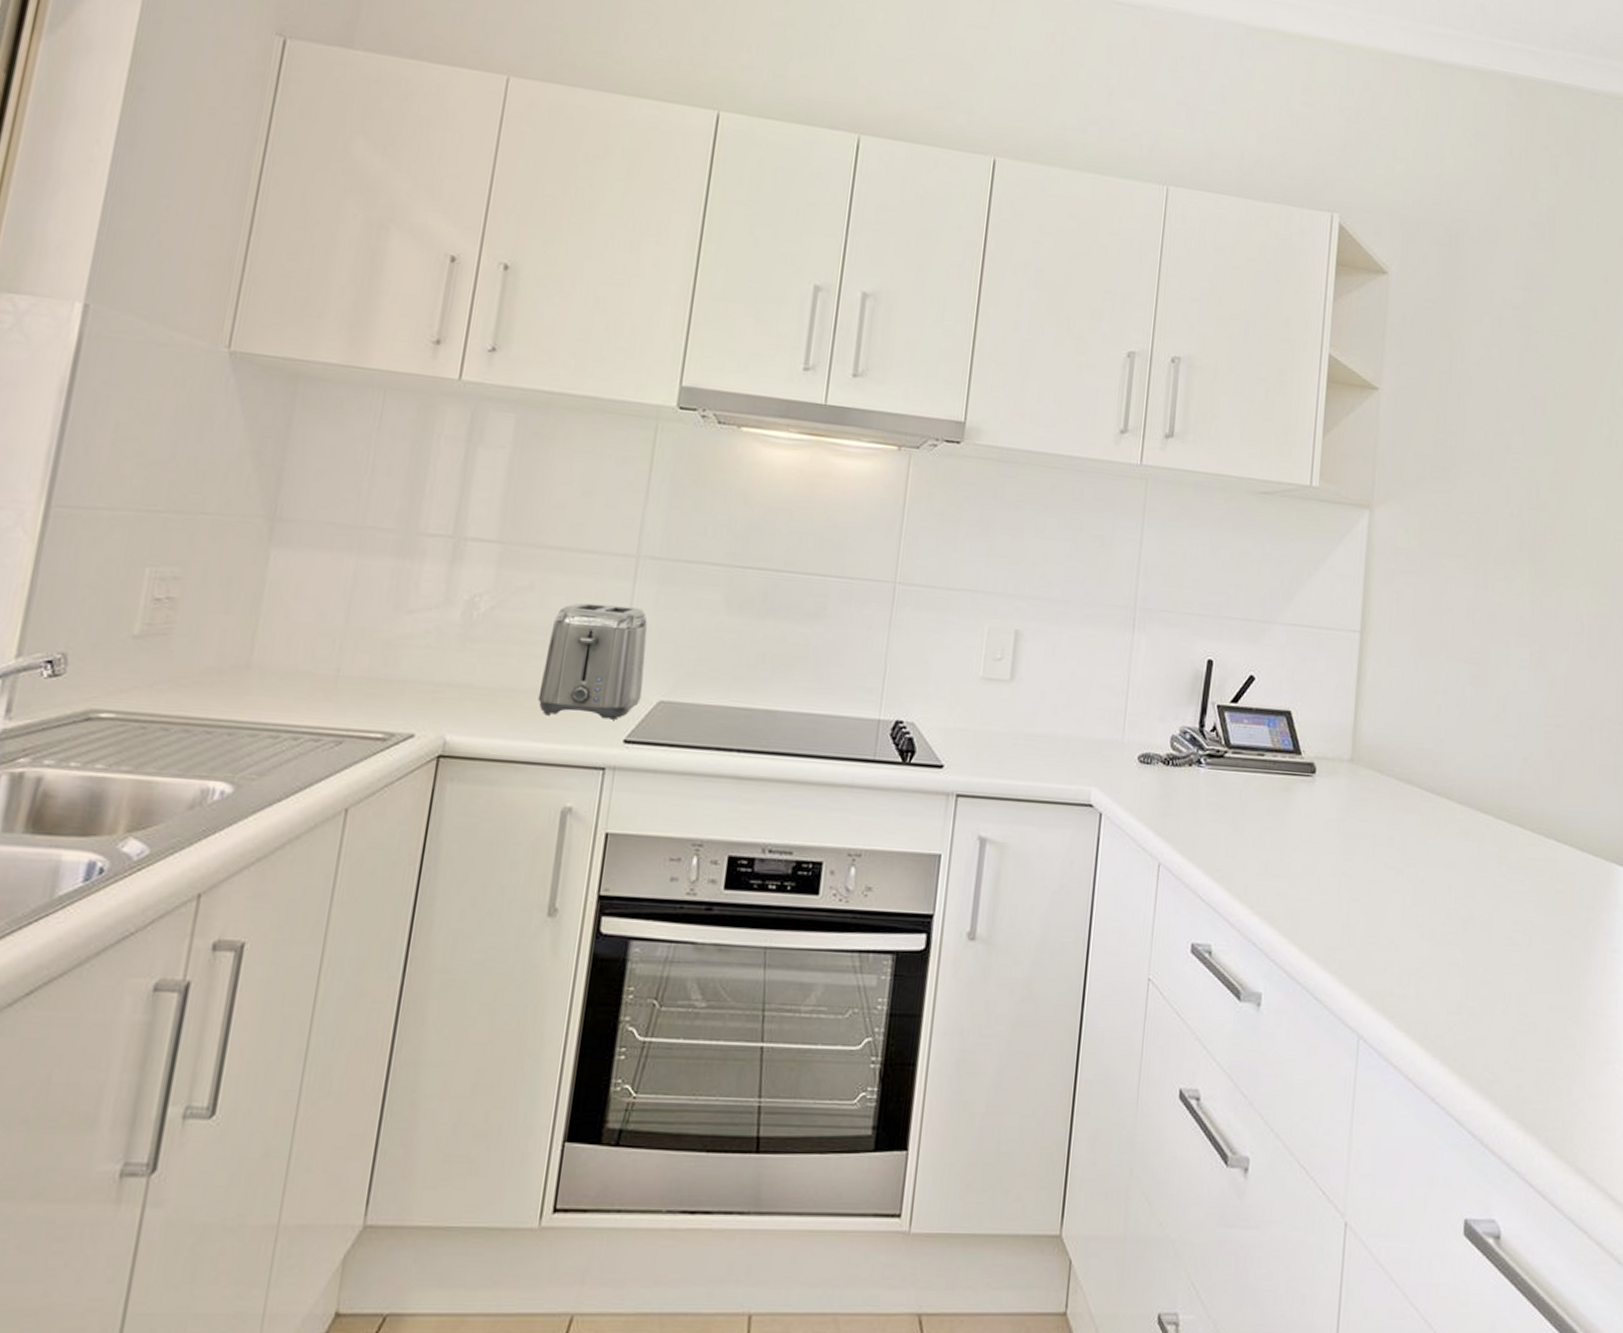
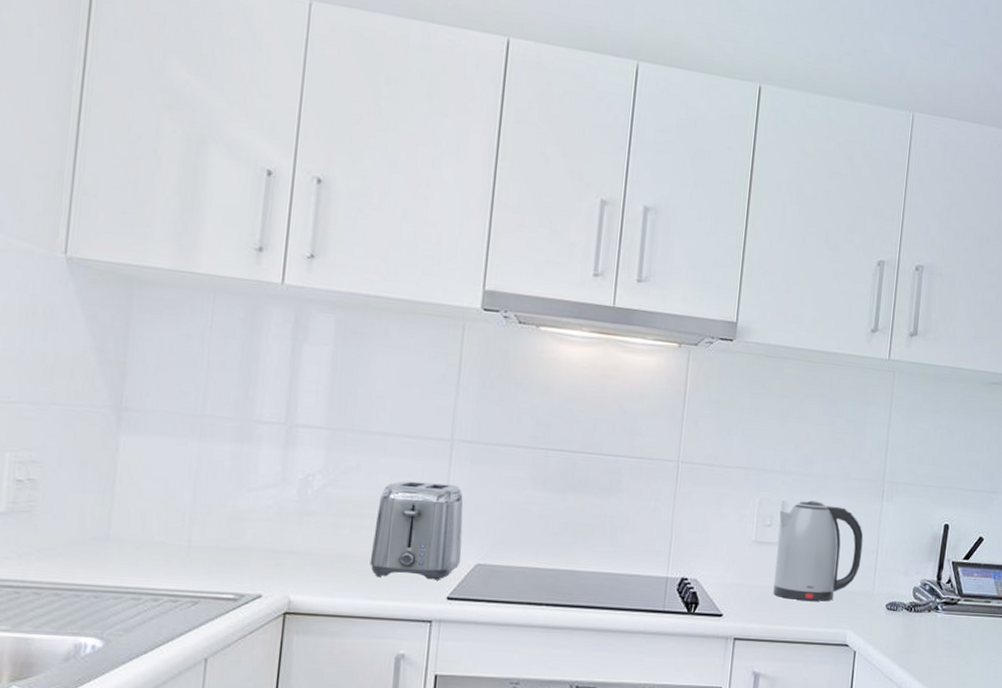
kettle: none [1003,630,1111,751] -> present [773,500,864,601]

